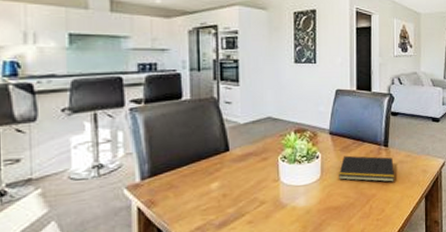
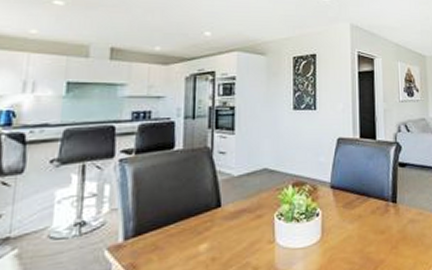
notepad: present [339,155,394,182] -> none [342,213,405,245]

